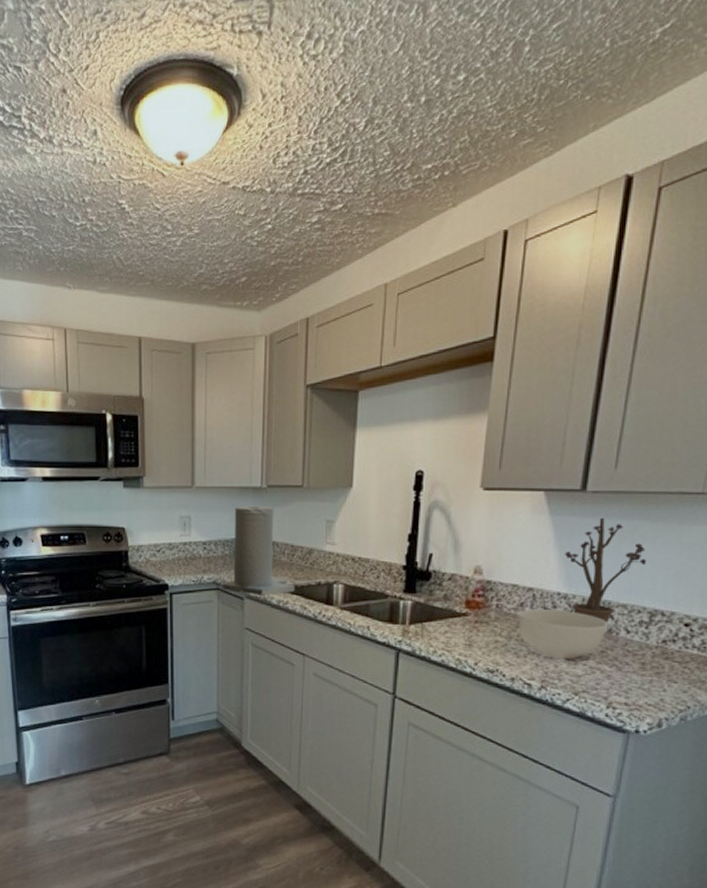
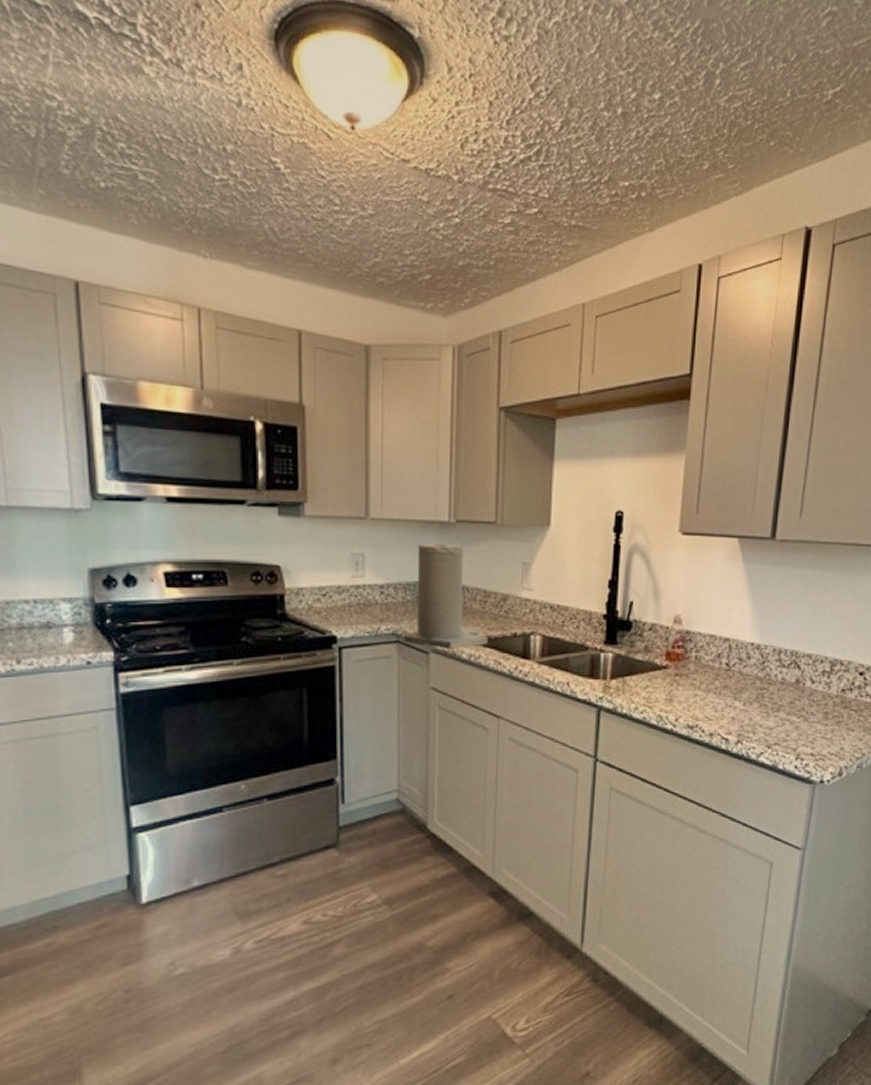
bowl: present [518,608,608,660] -> none [715,659,796,712]
decorative plant: present [565,517,647,623] -> none [757,566,828,673]

